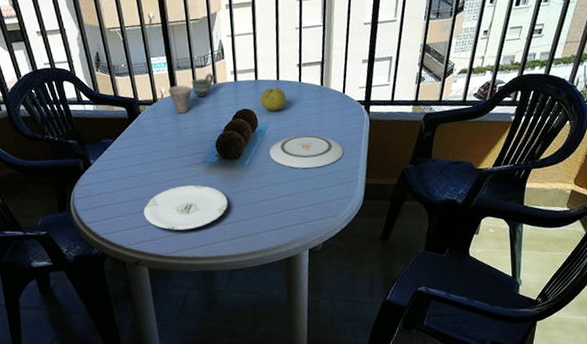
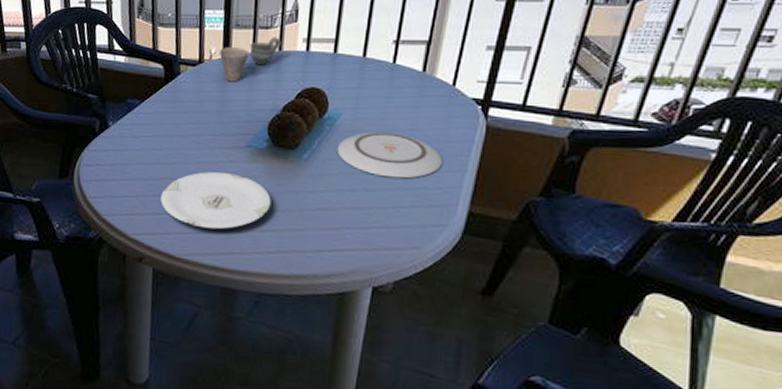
fruit: present [260,87,286,112] -> none [335,66,372,96]

